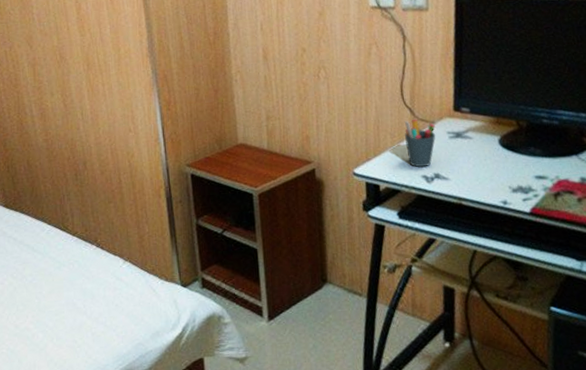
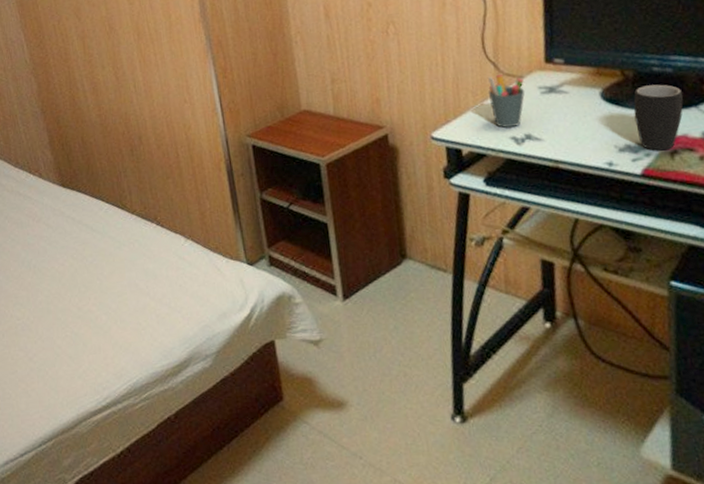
mug: none [526,134,567,193] -> present [633,84,684,151]

